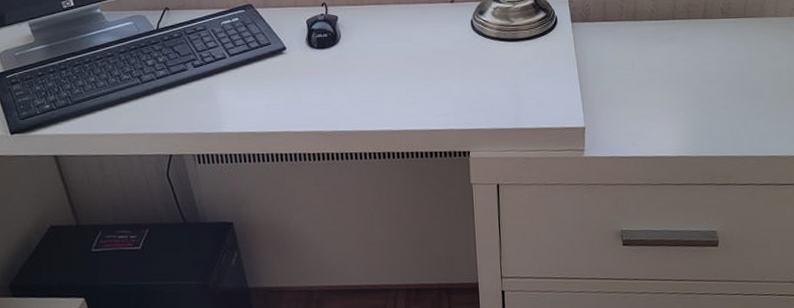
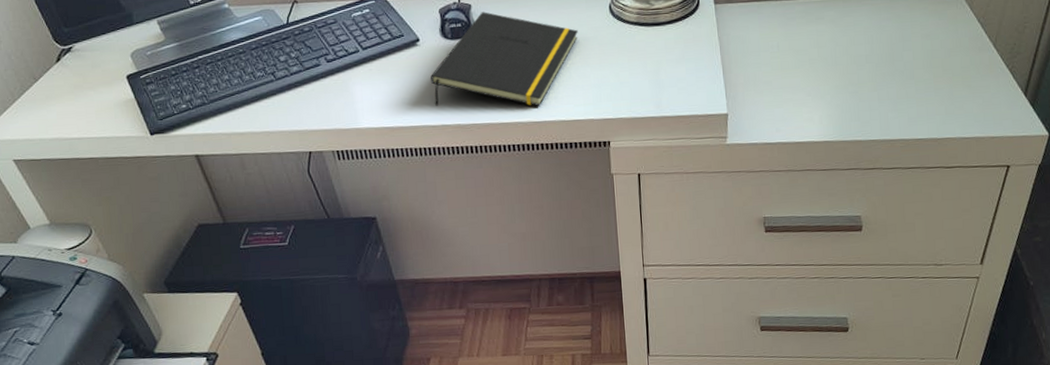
notepad: none [295,23,440,116] -> present [431,12,578,107]

